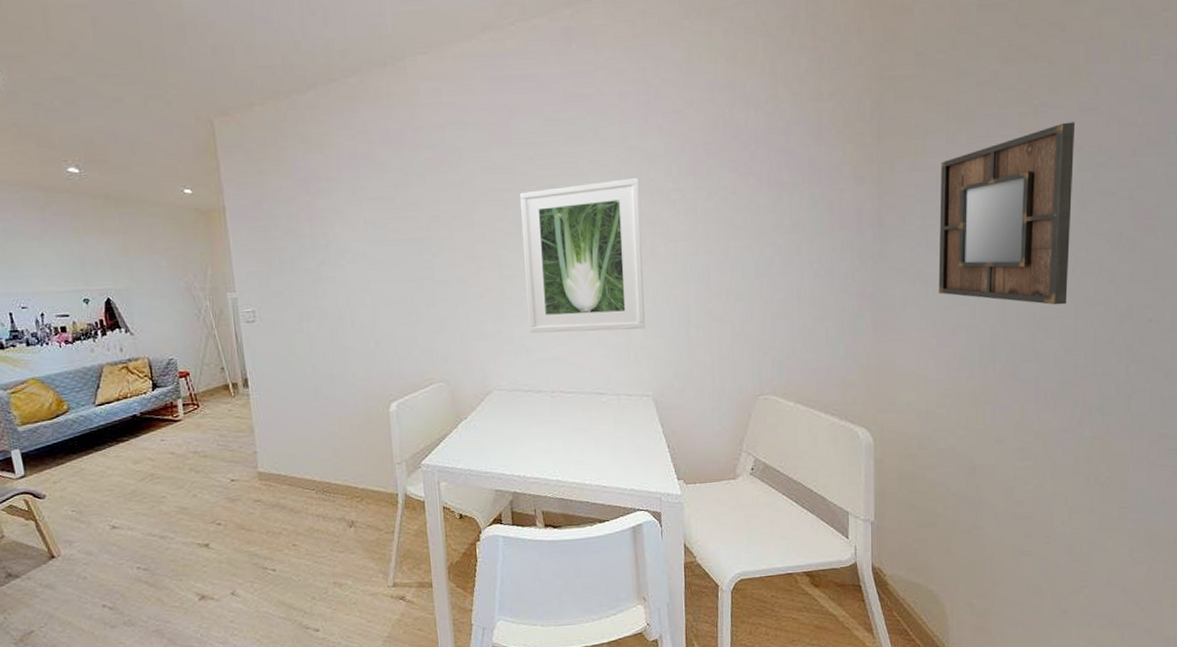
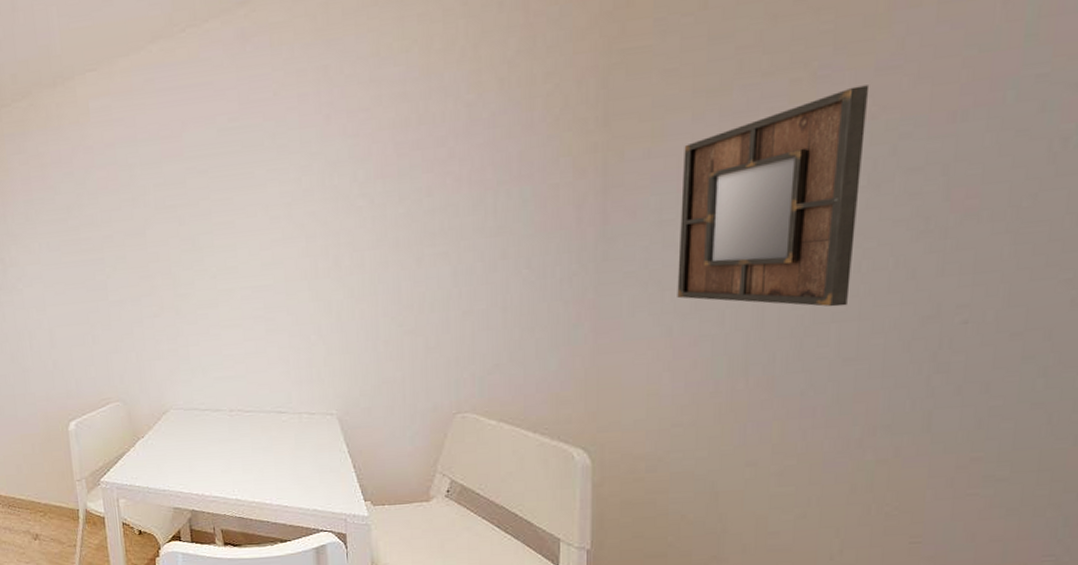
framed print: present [519,178,645,334] -> none [193,185,328,352]

